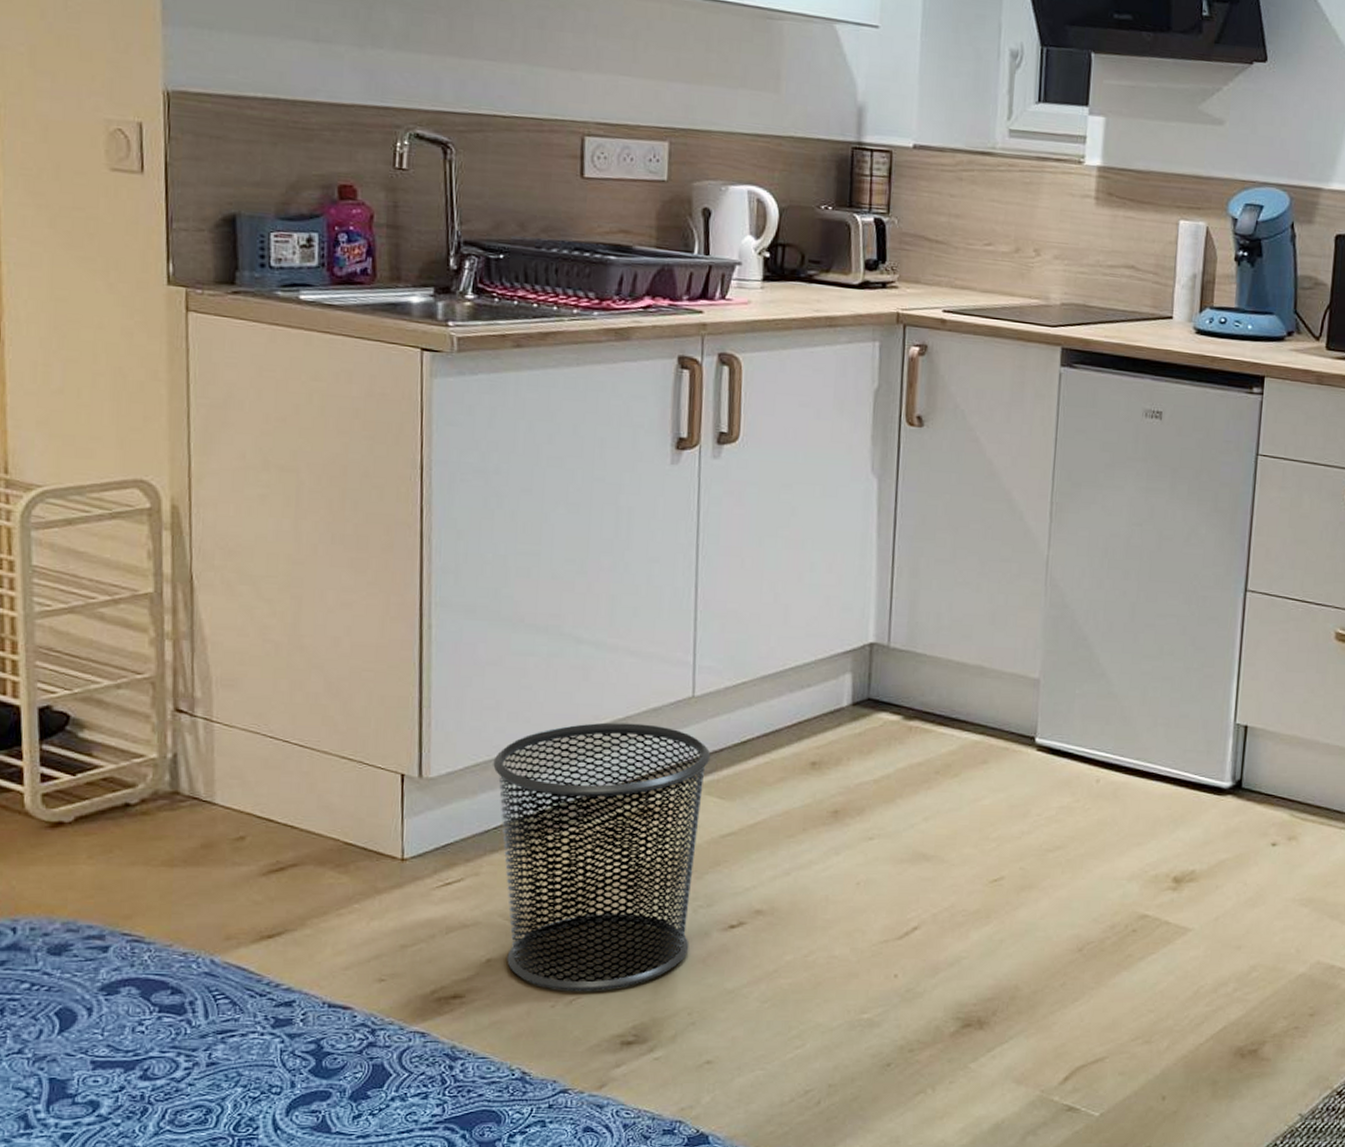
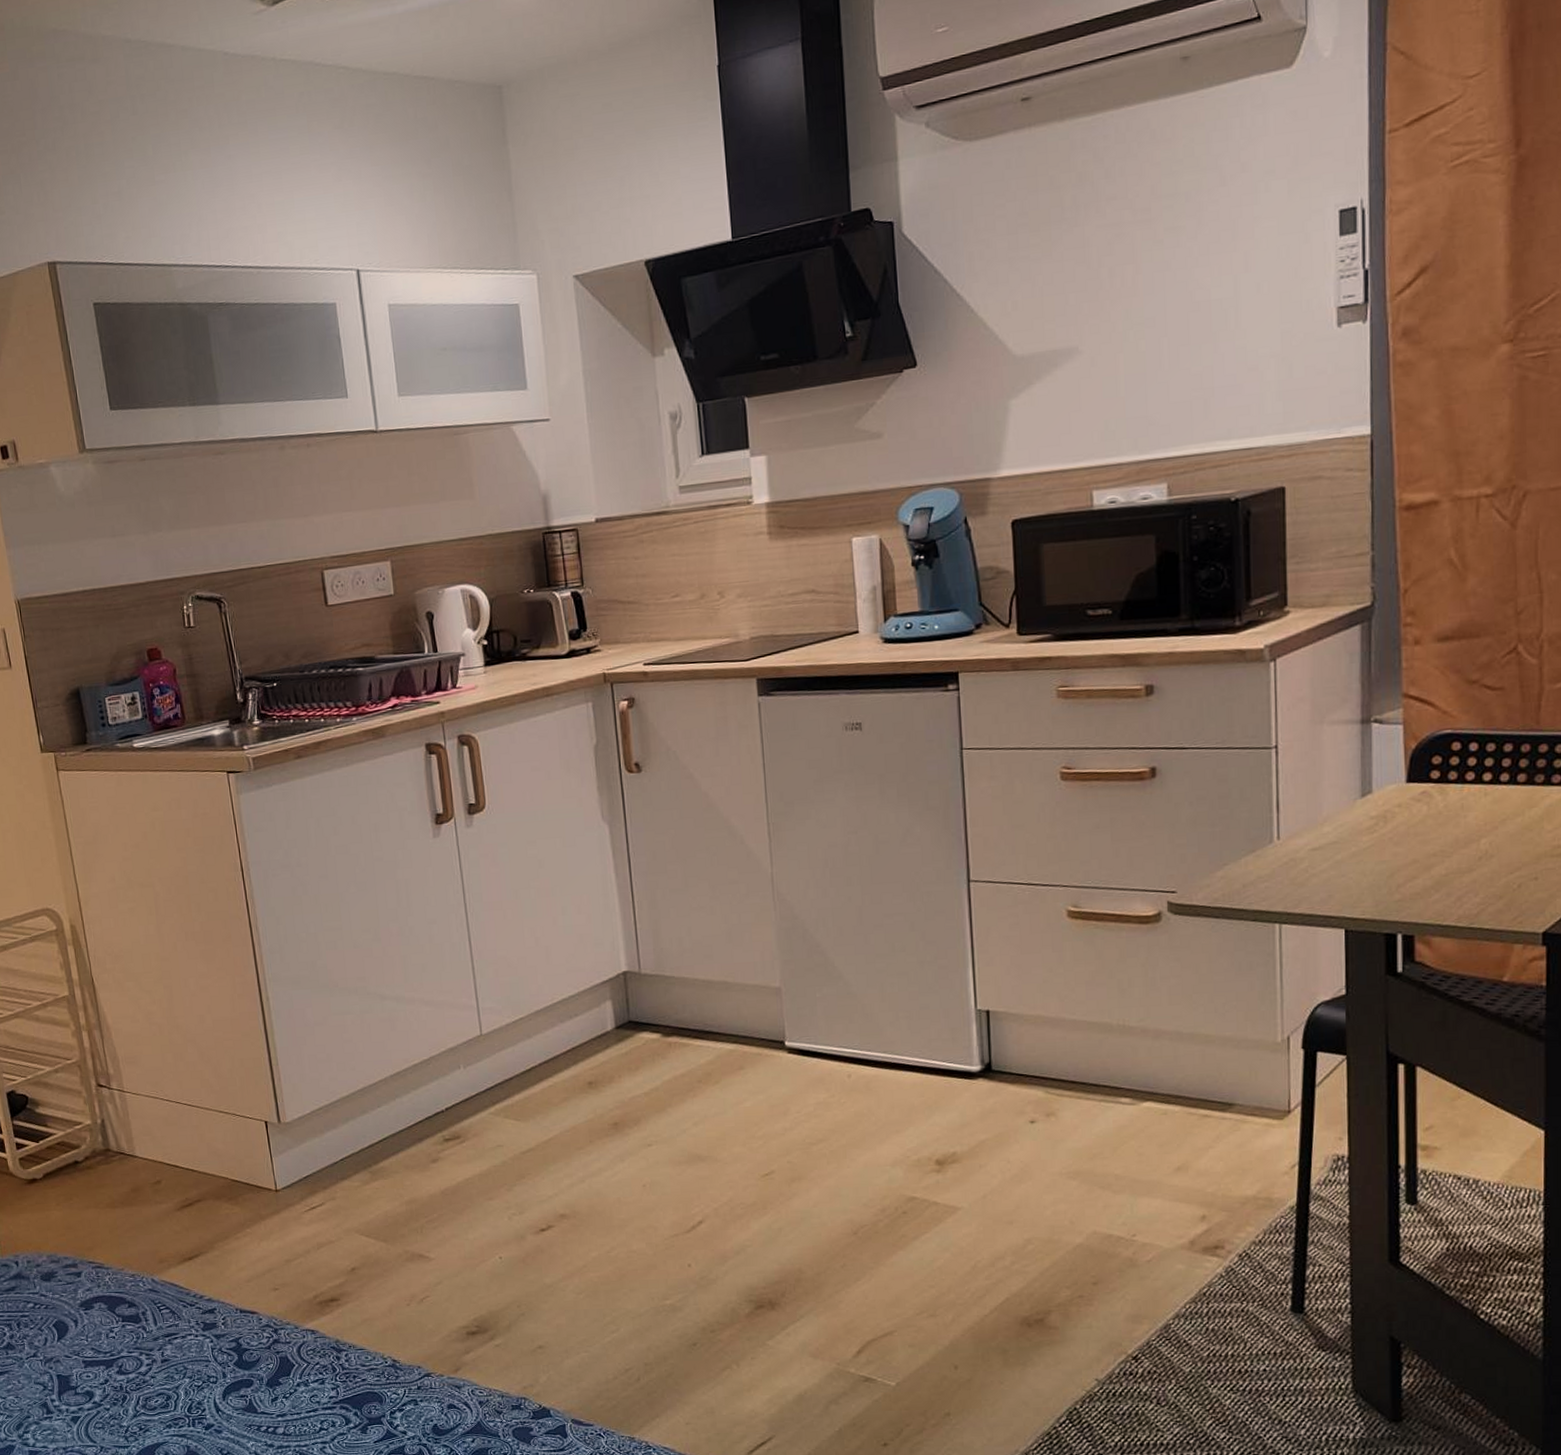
waste bin: present [493,722,711,991] -> none [332,1062,510,1291]

